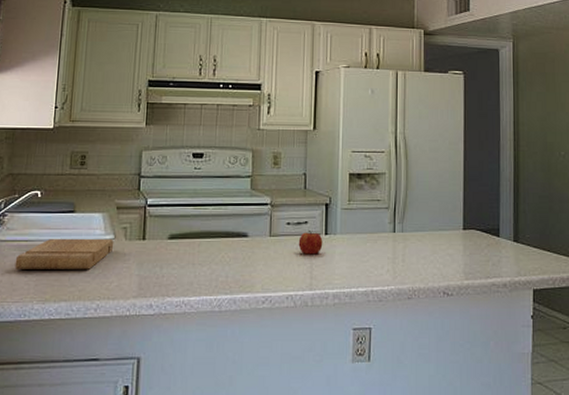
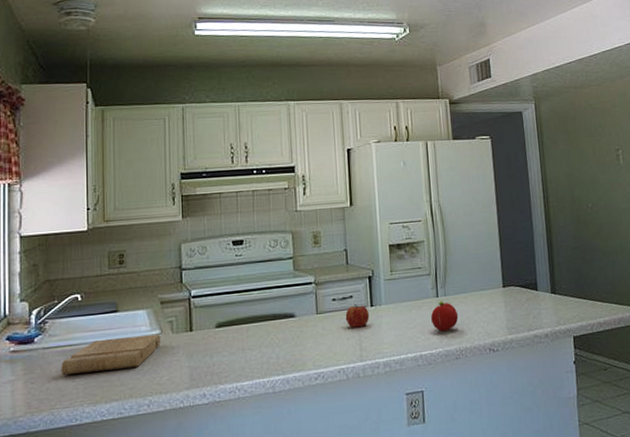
fruit: none [385,237,414,269] -> present [430,301,459,332]

